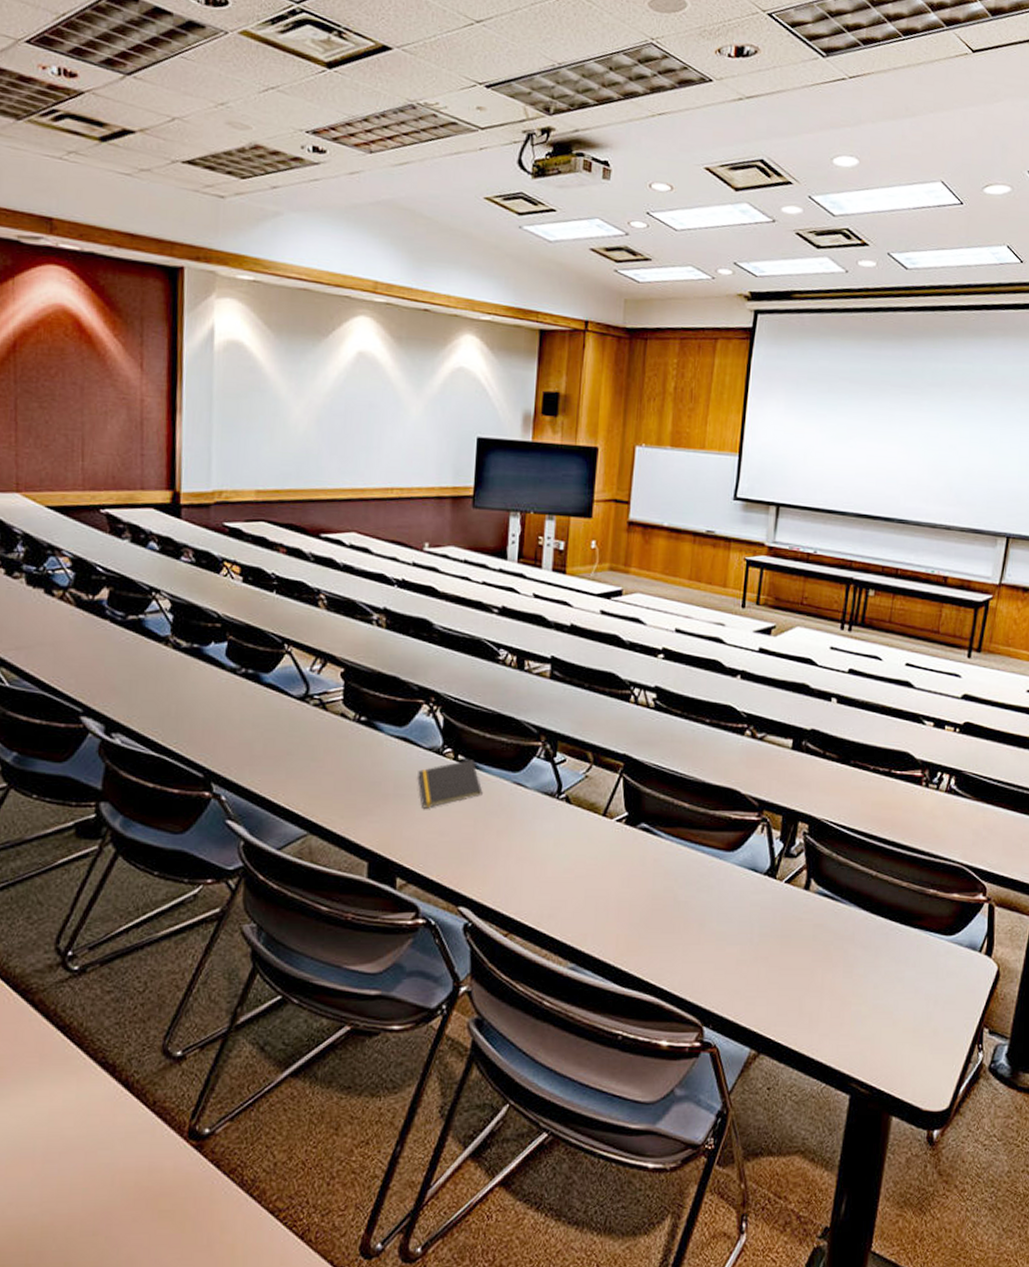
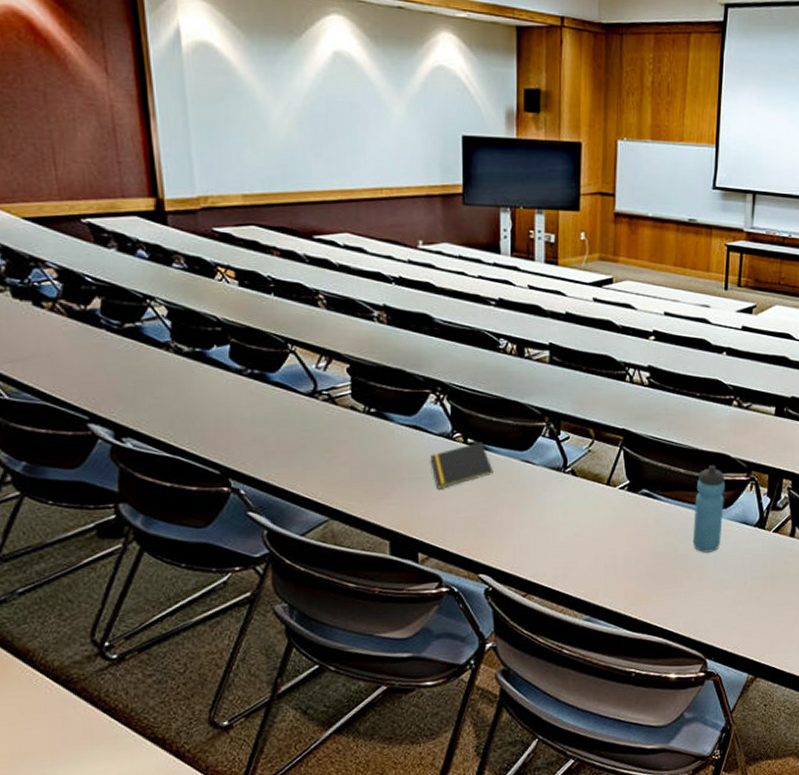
water bottle: none [693,801,734,901] -> present [692,465,725,553]

